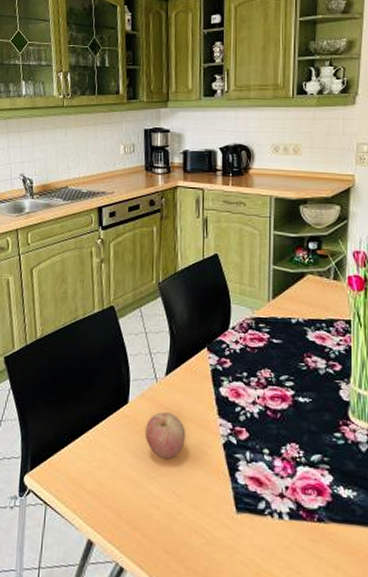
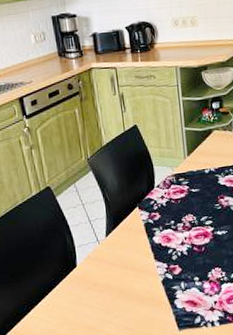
apple: present [144,412,185,459] -> none [94,266,130,304]

